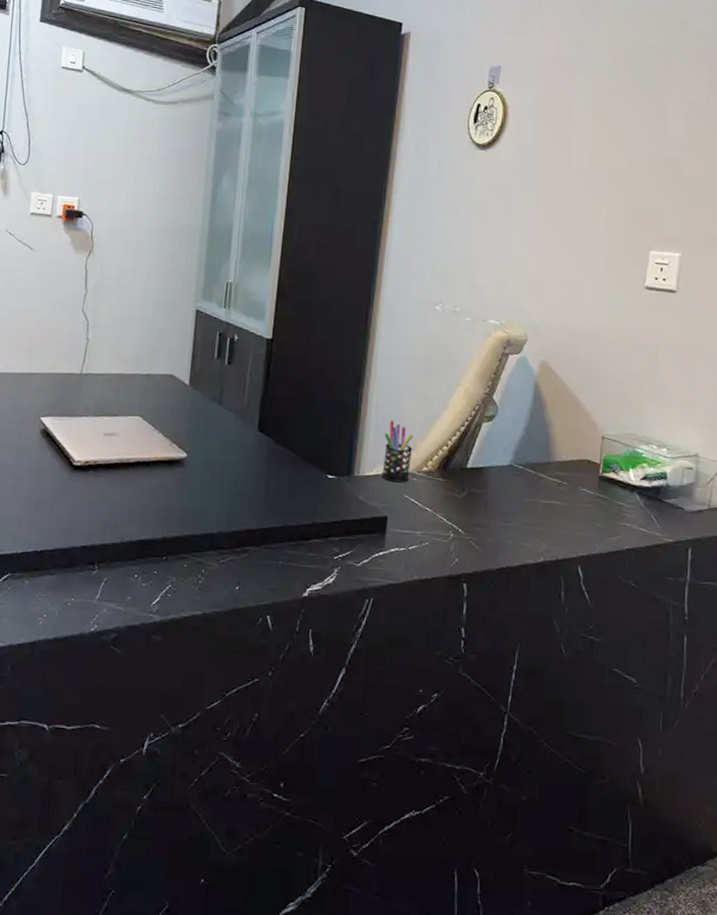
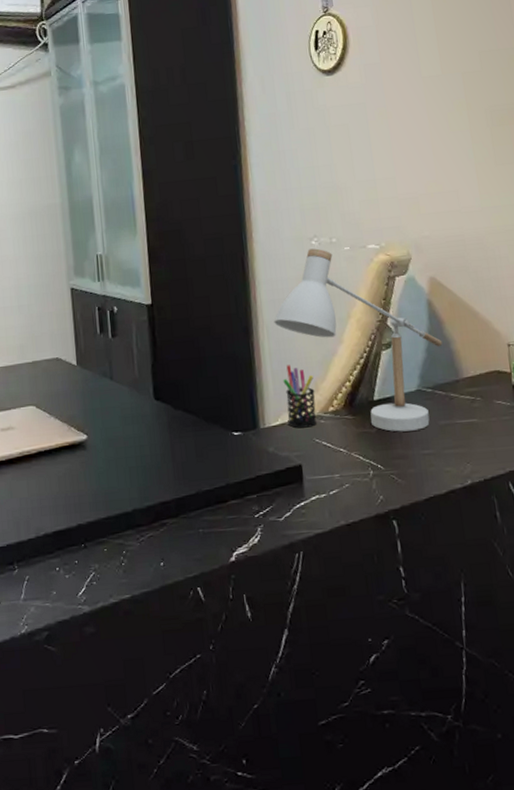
desk lamp: none [386,313,542,503] -> present [274,248,443,432]

